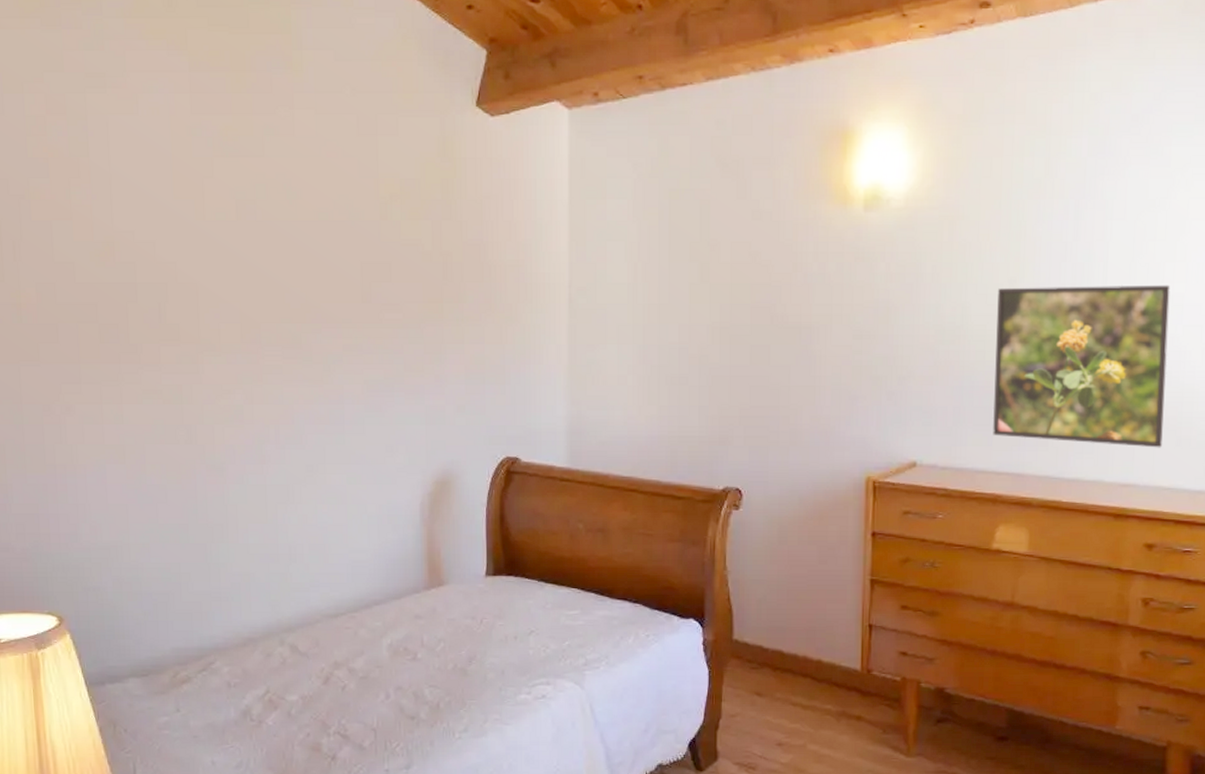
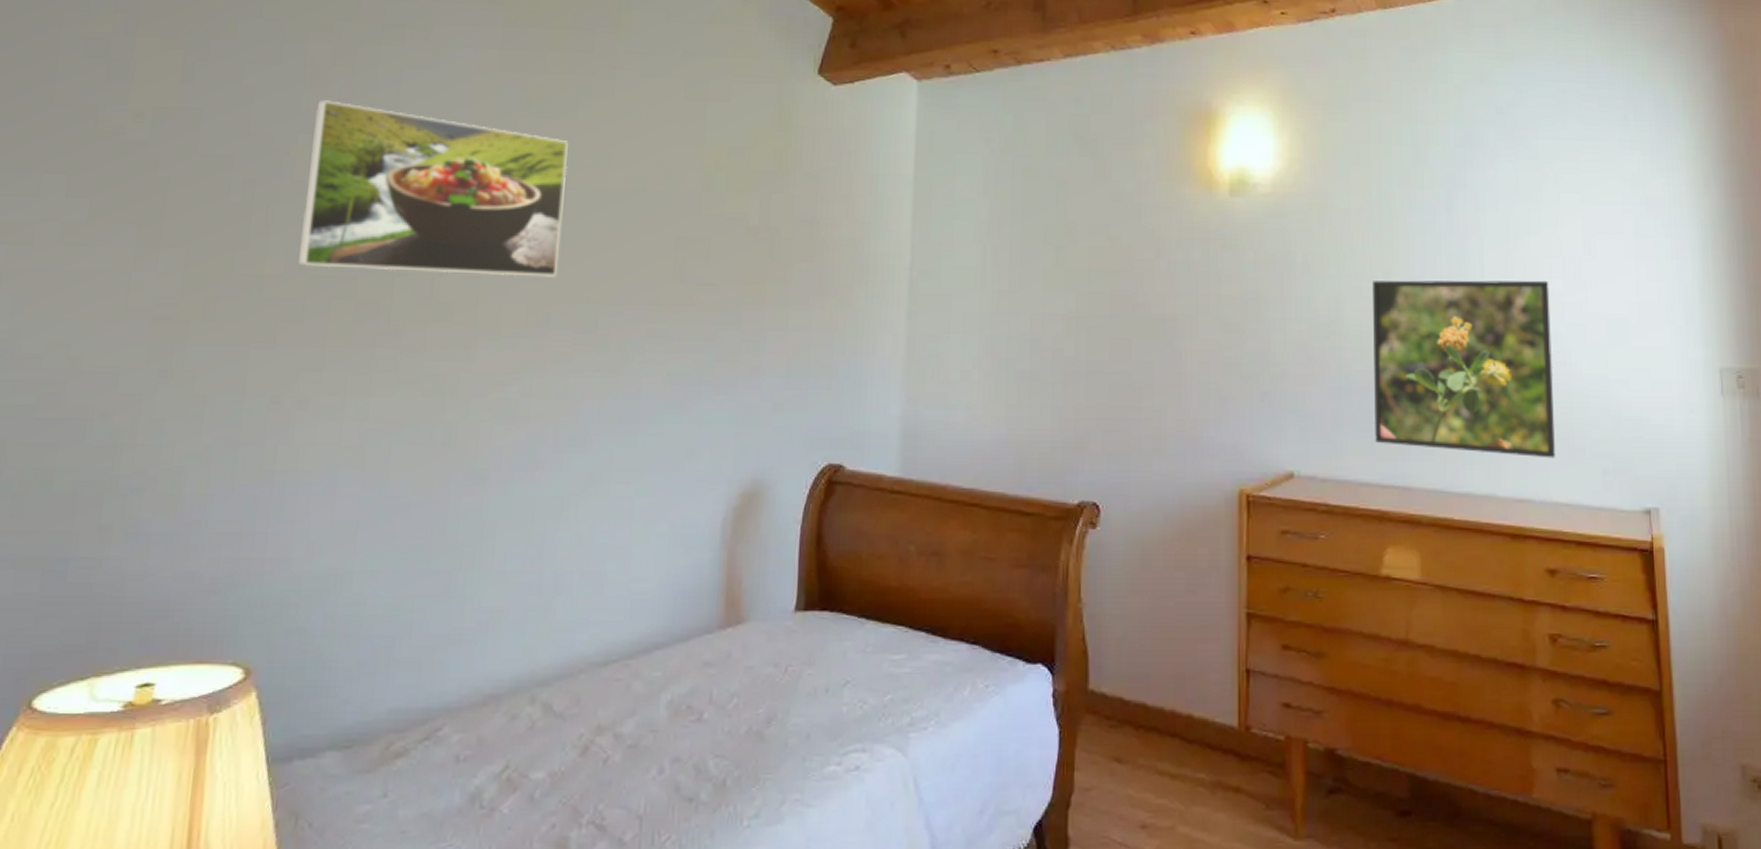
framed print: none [39,147,262,301] -> present [298,100,568,277]

